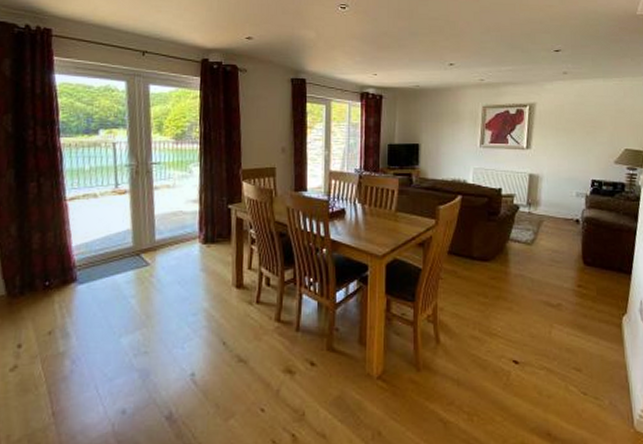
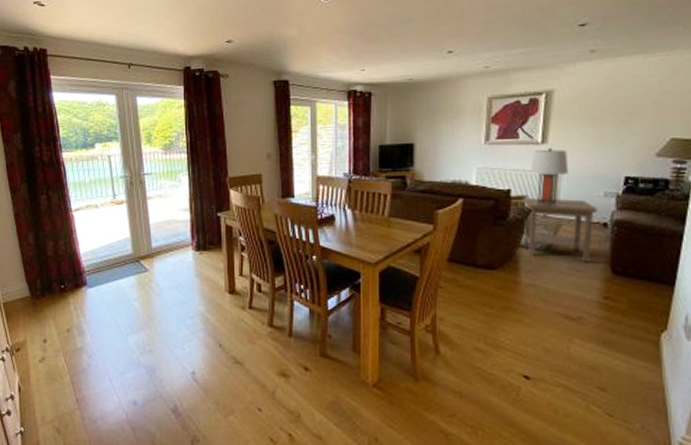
side table: none [512,196,572,255] -> present [523,198,598,263]
lamp: none [517,152,548,202] -> present [530,147,568,204]

